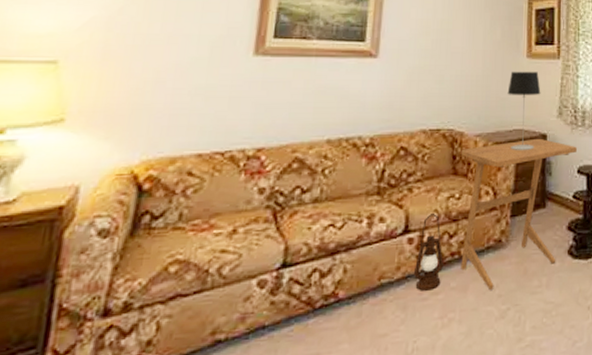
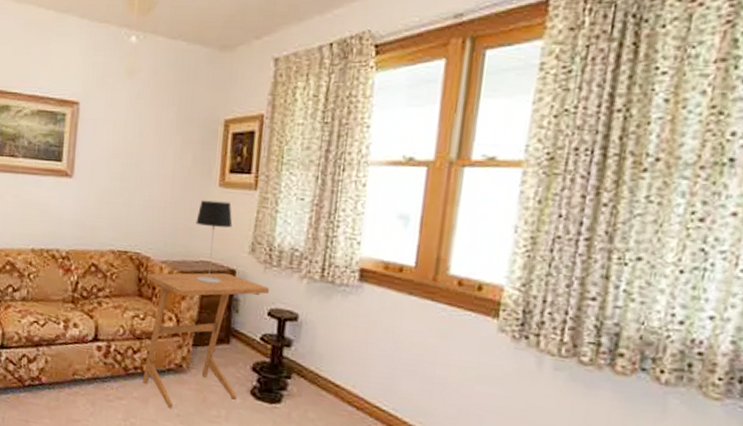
lantern: present [413,214,445,292] -> none [101,328,128,395]

